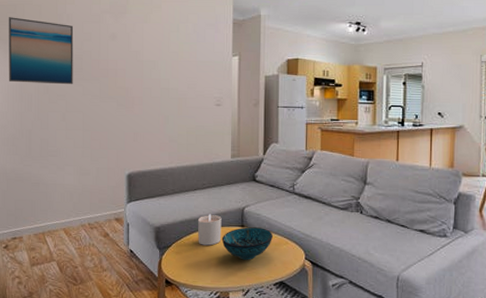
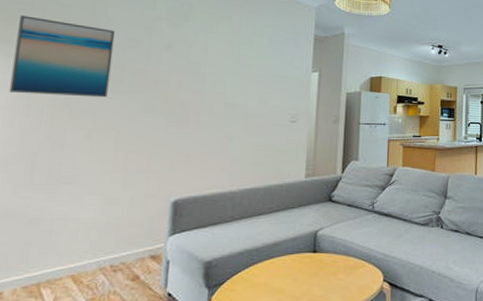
candle: present [197,214,222,246] -> none [259,241,291,278]
decorative bowl: present [221,227,273,260] -> none [289,251,349,290]

